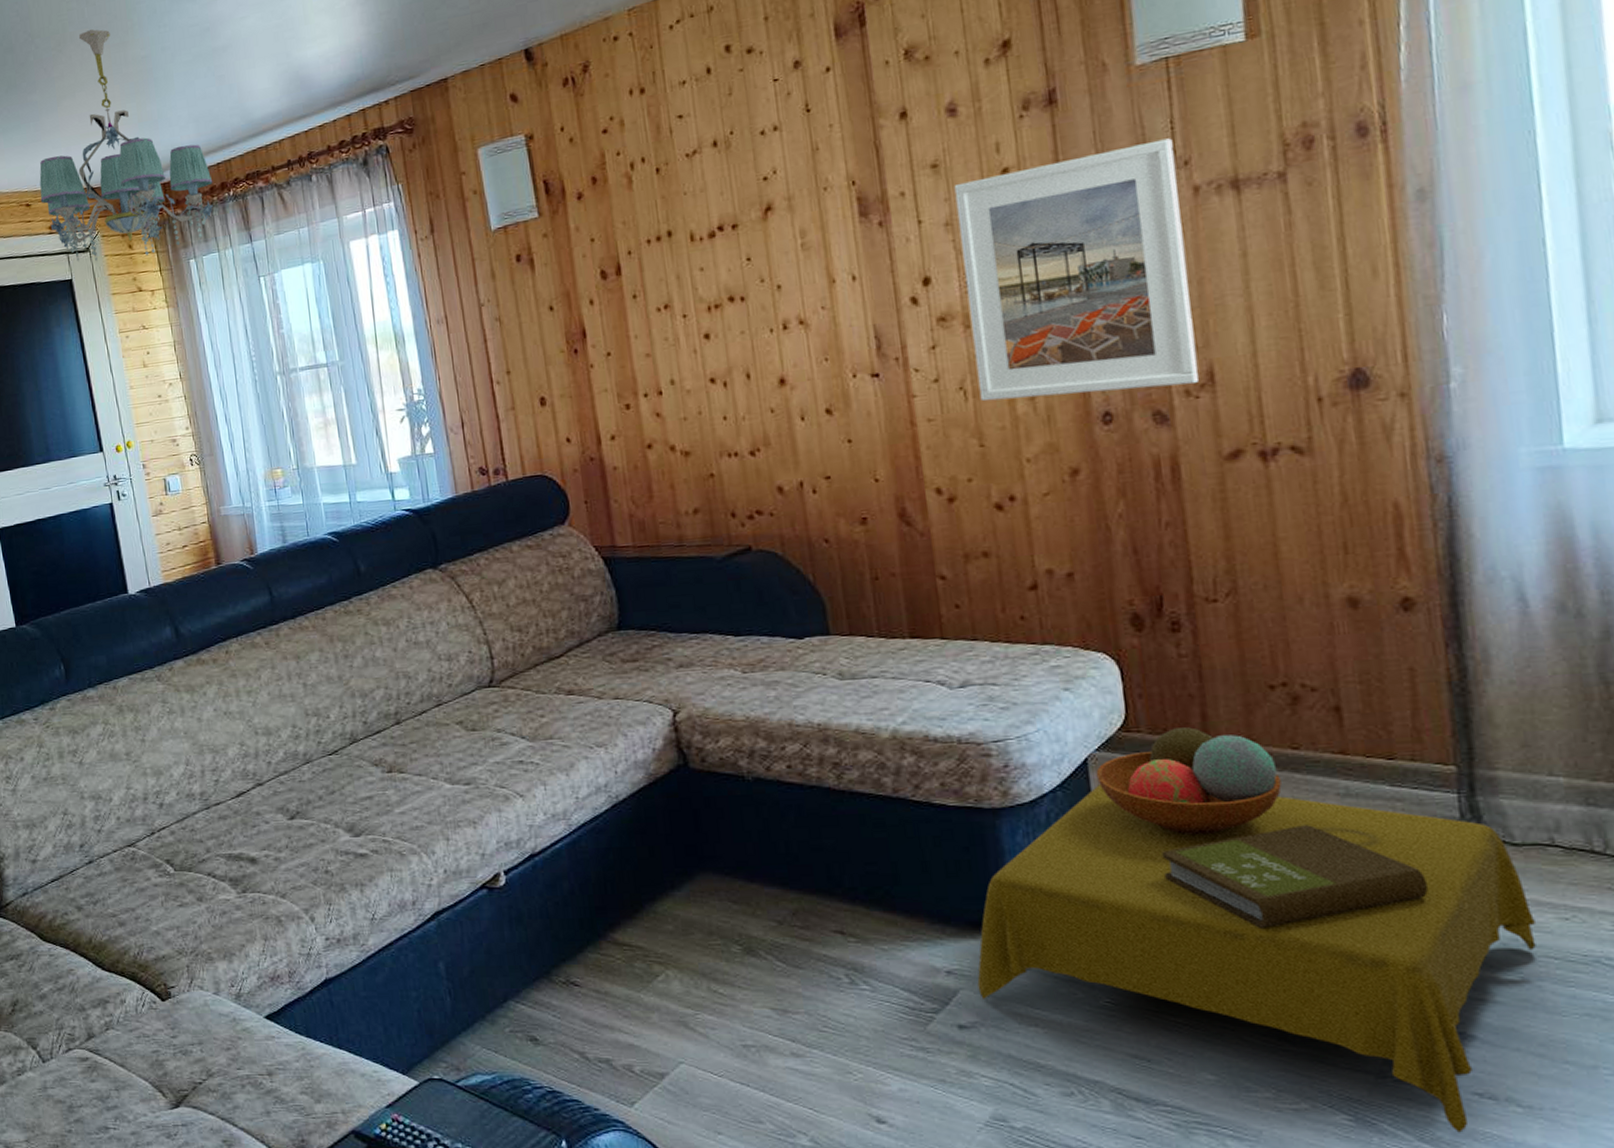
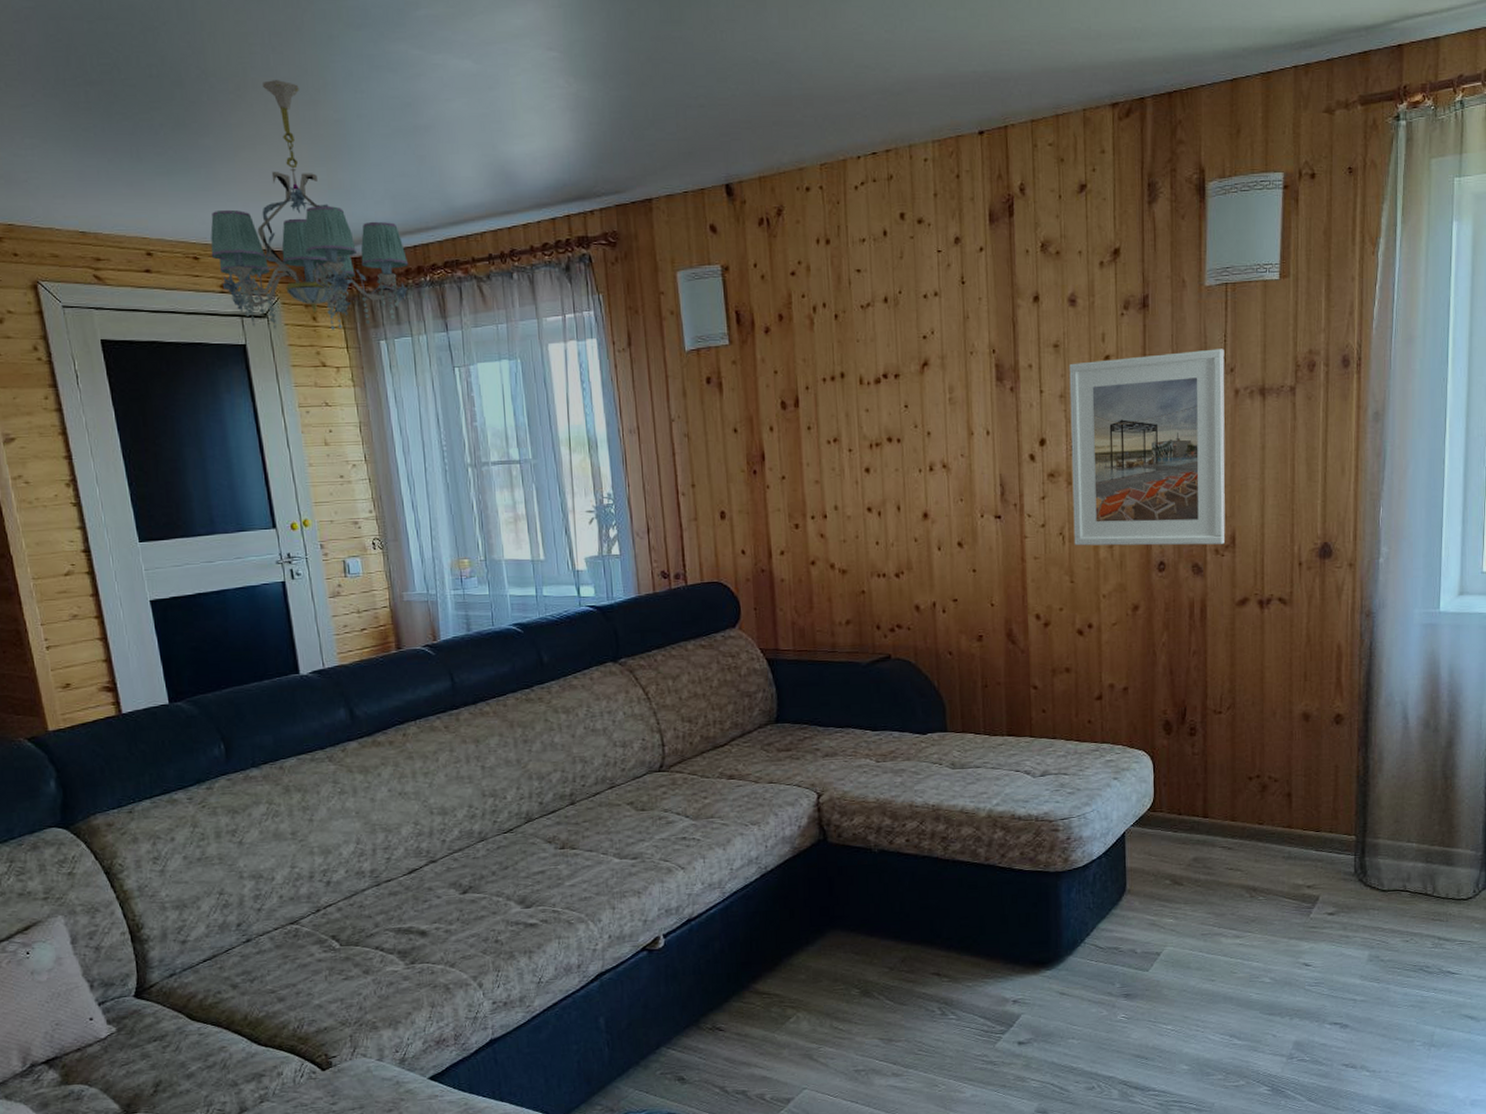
side table: present [977,727,1536,1133] -> none [1034,808,1389,1093]

